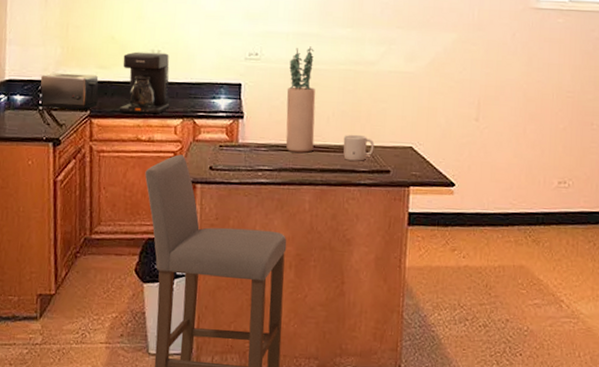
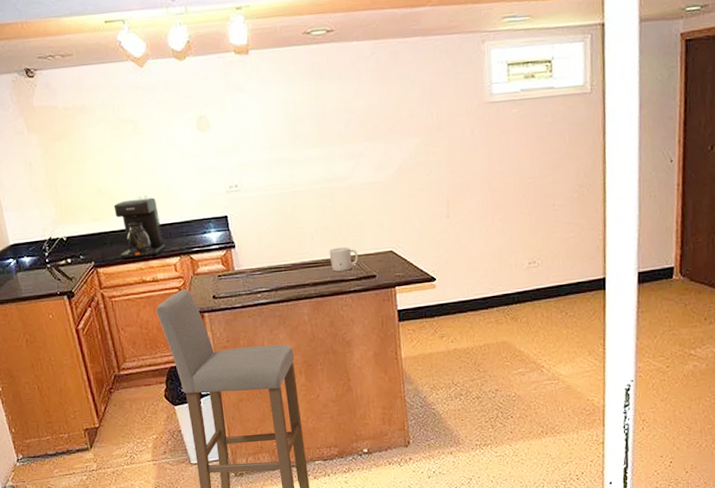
toaster: present [40,73,99,110] -> none [42,228,100,265]
vase: present [285,46,316,154] -> none [268,171,304,273]

